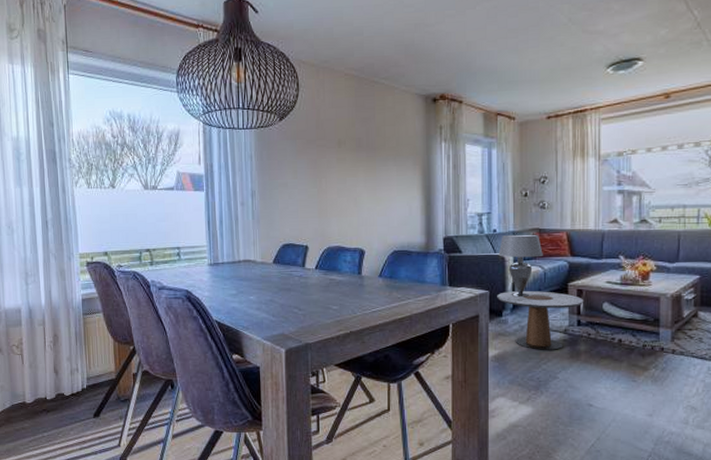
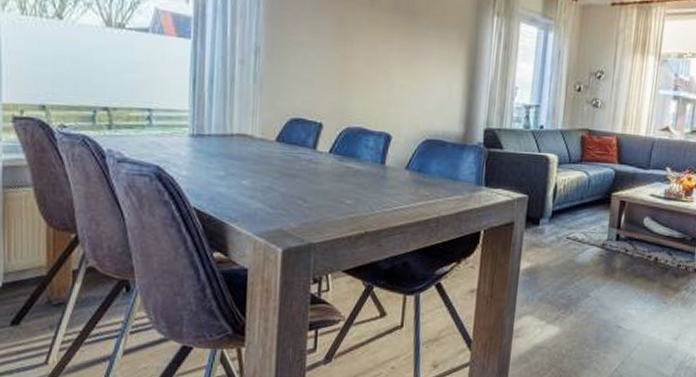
side table: present [497,291,584,350] -> none [536,197,626,266]
table lamp: present [498,234,543,298] -> none [542,132,590,206]

